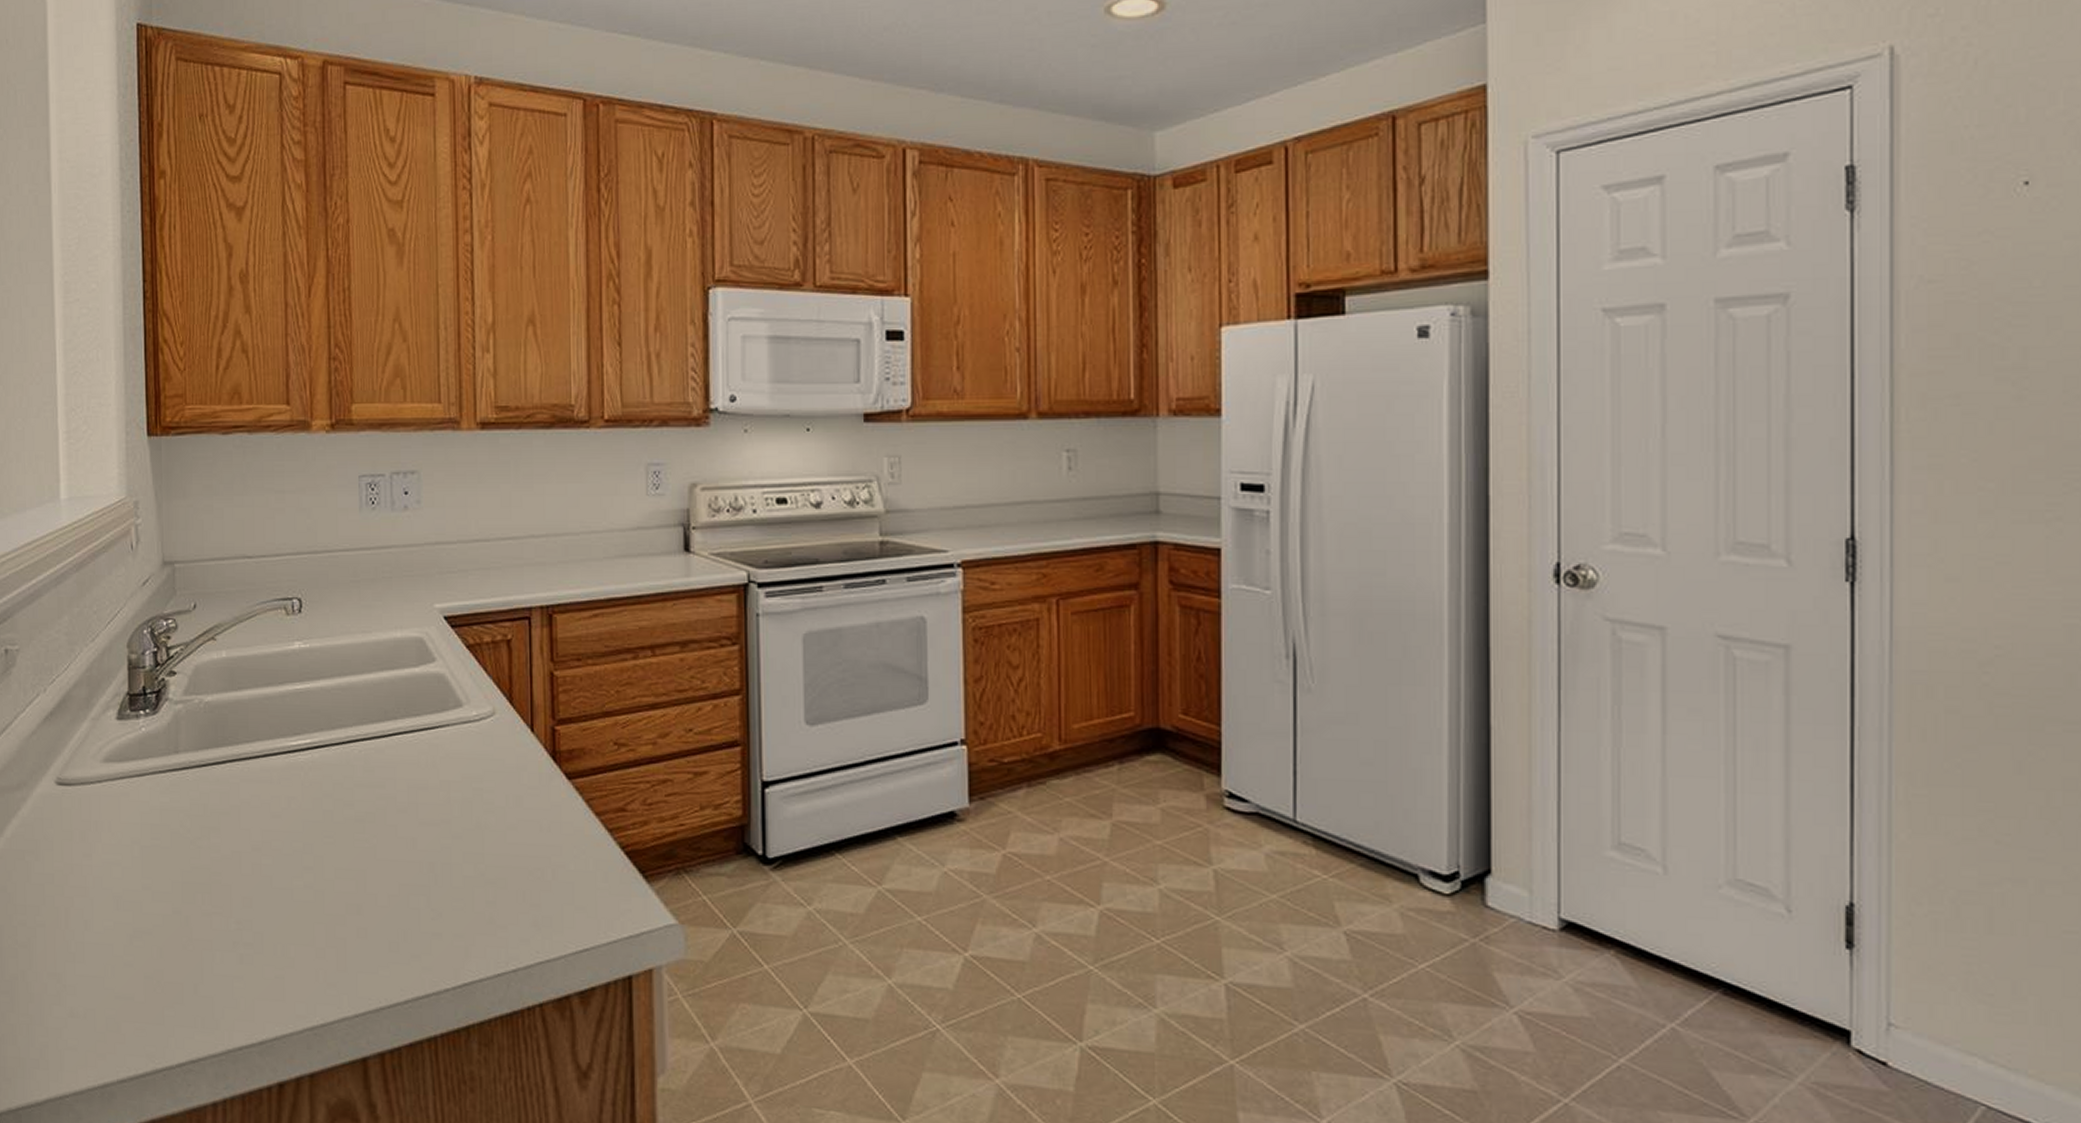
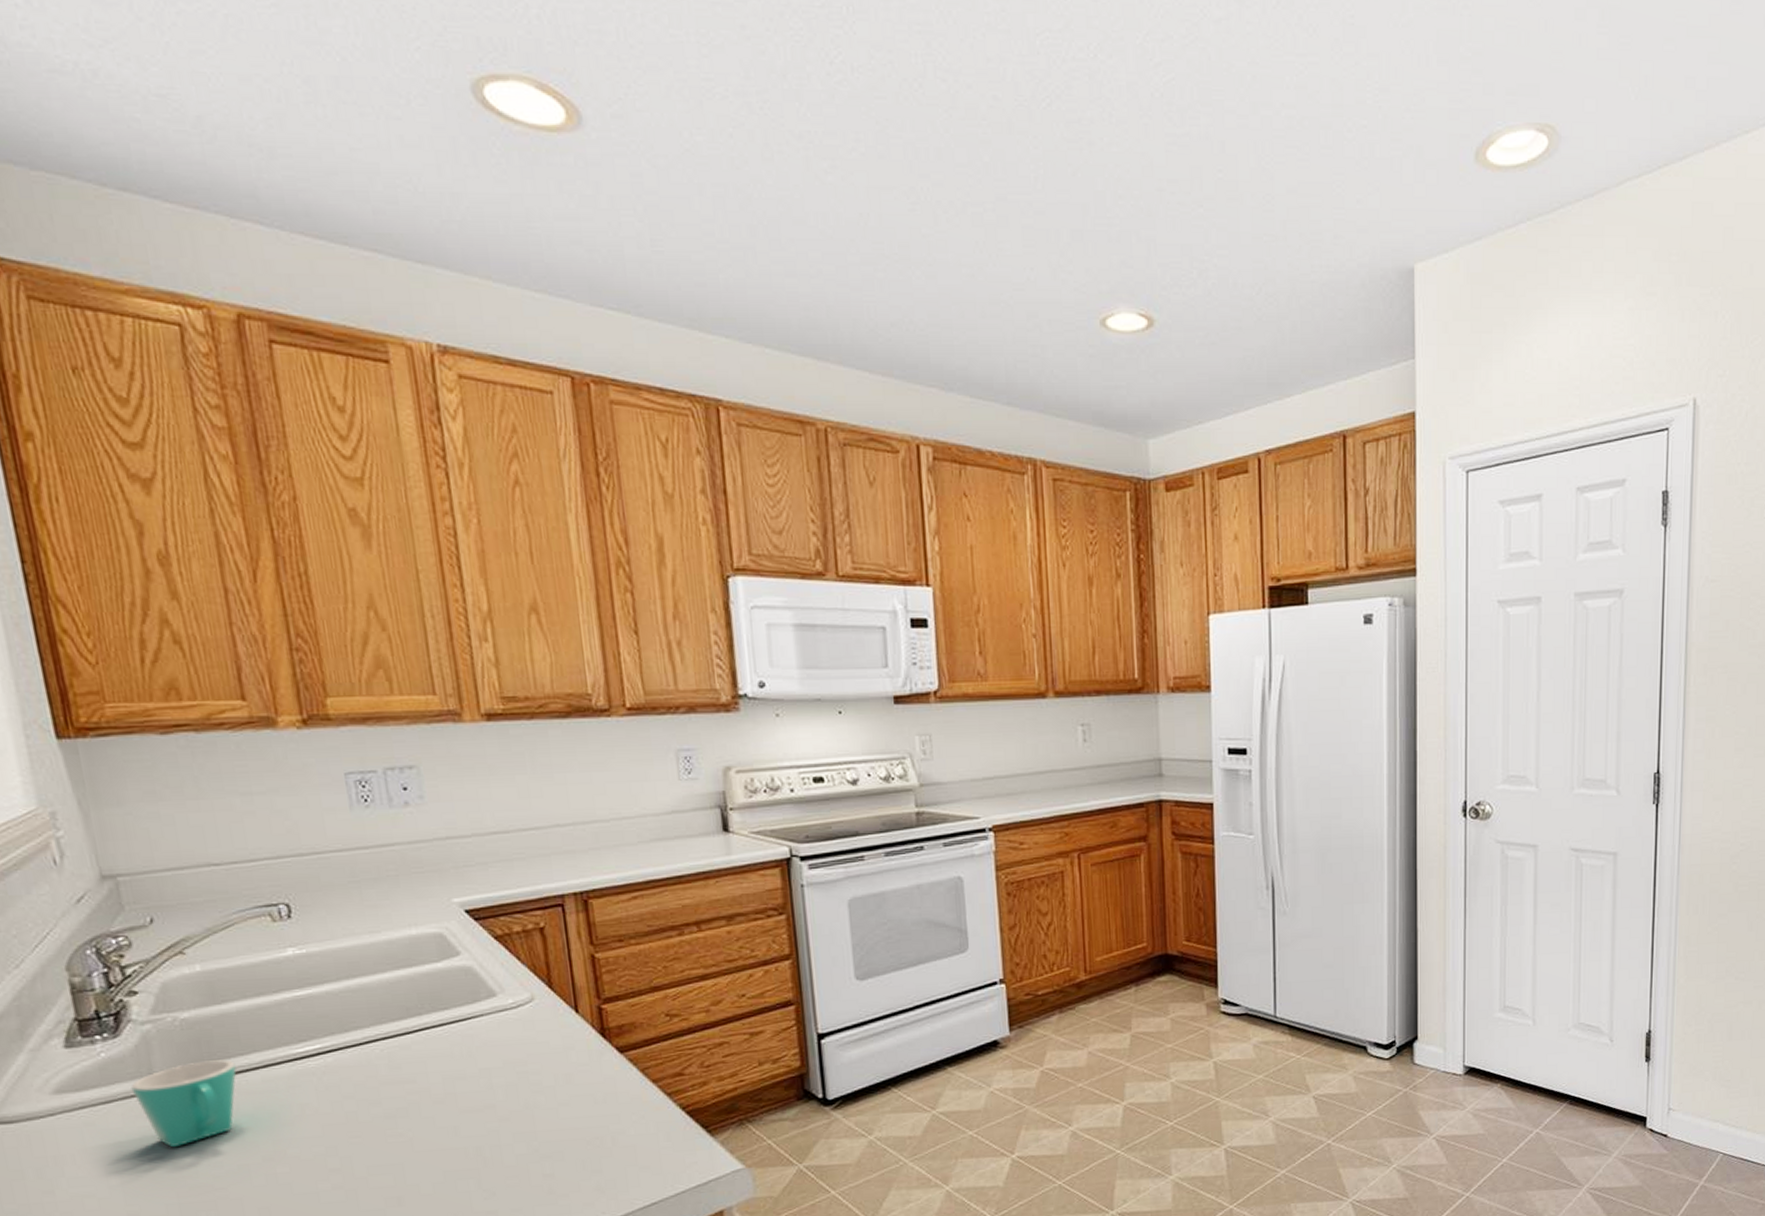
mug: none [160,744,242,827] -> present [131,1059,237,1148]

